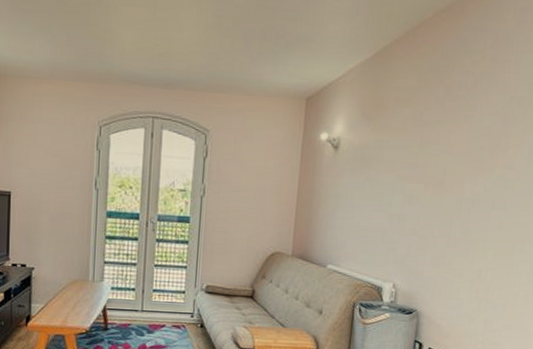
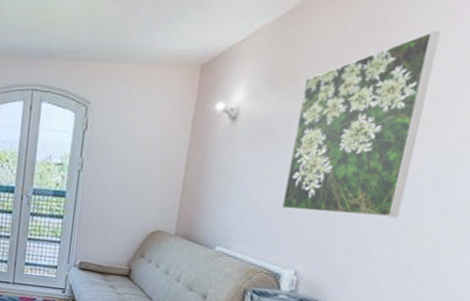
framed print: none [380,77,489,234] -> present [282,31,441,218]

